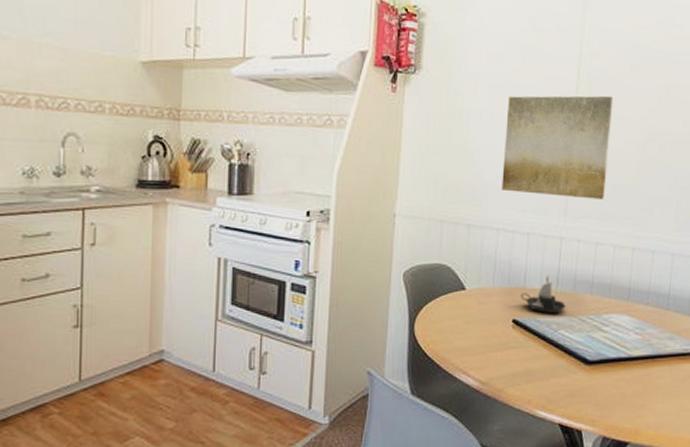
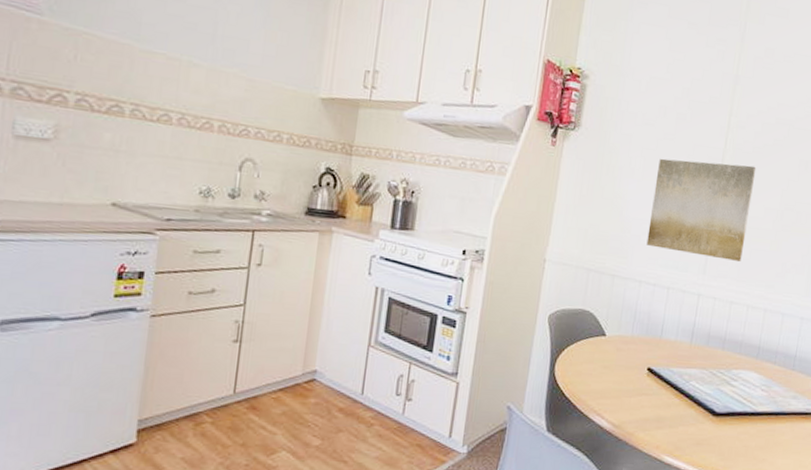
candle: present [521,276,566,314] -> none [657,329,699,366]

